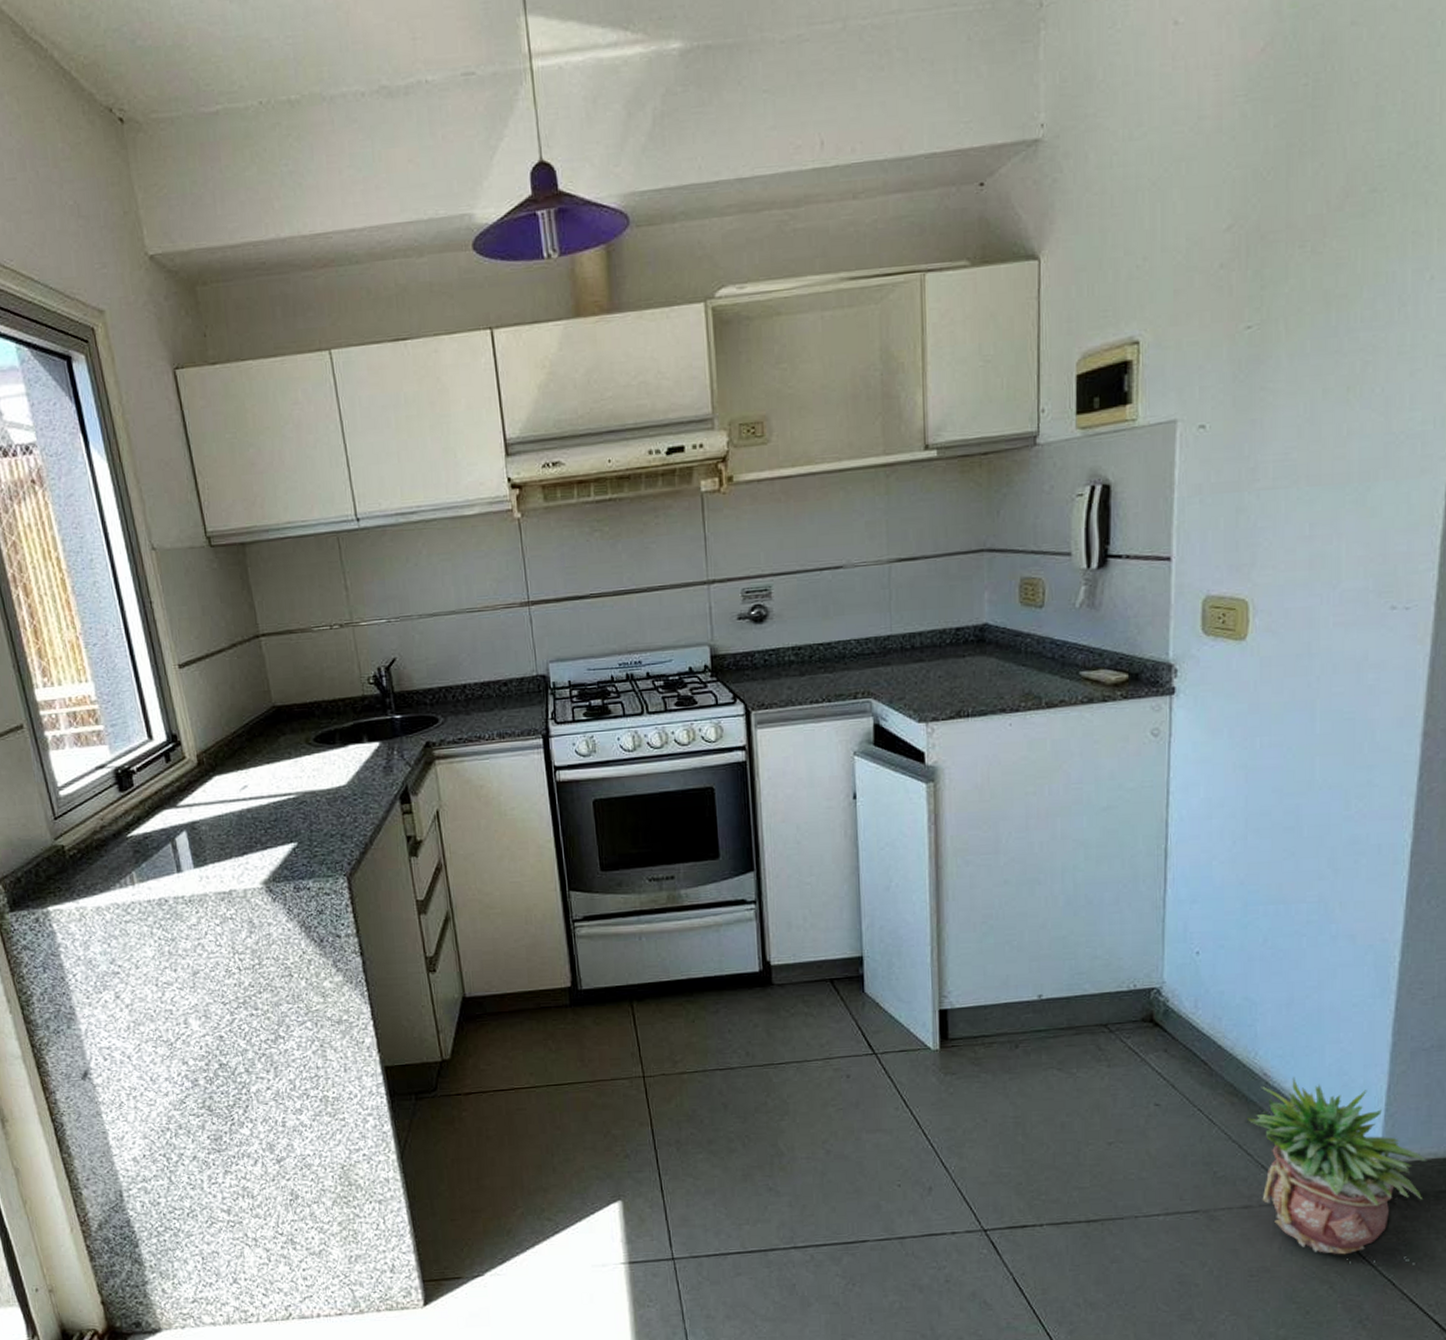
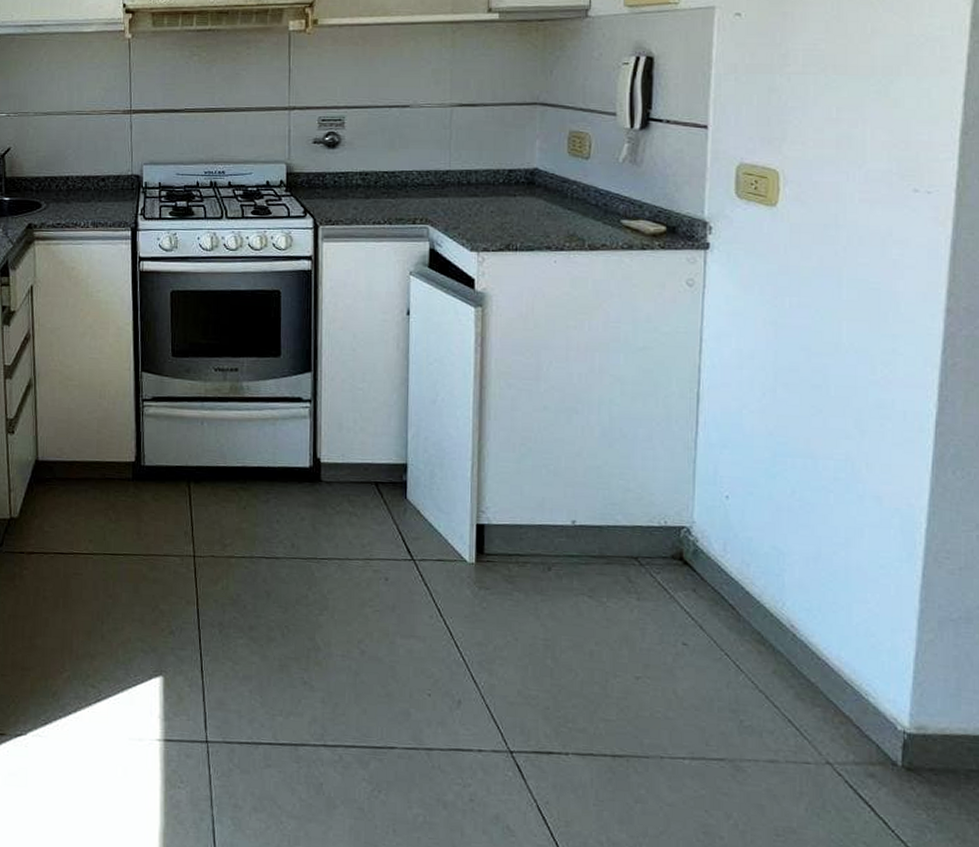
potted plant: present [1248,1077,1427,1255] -> none [775,632,957,826]

